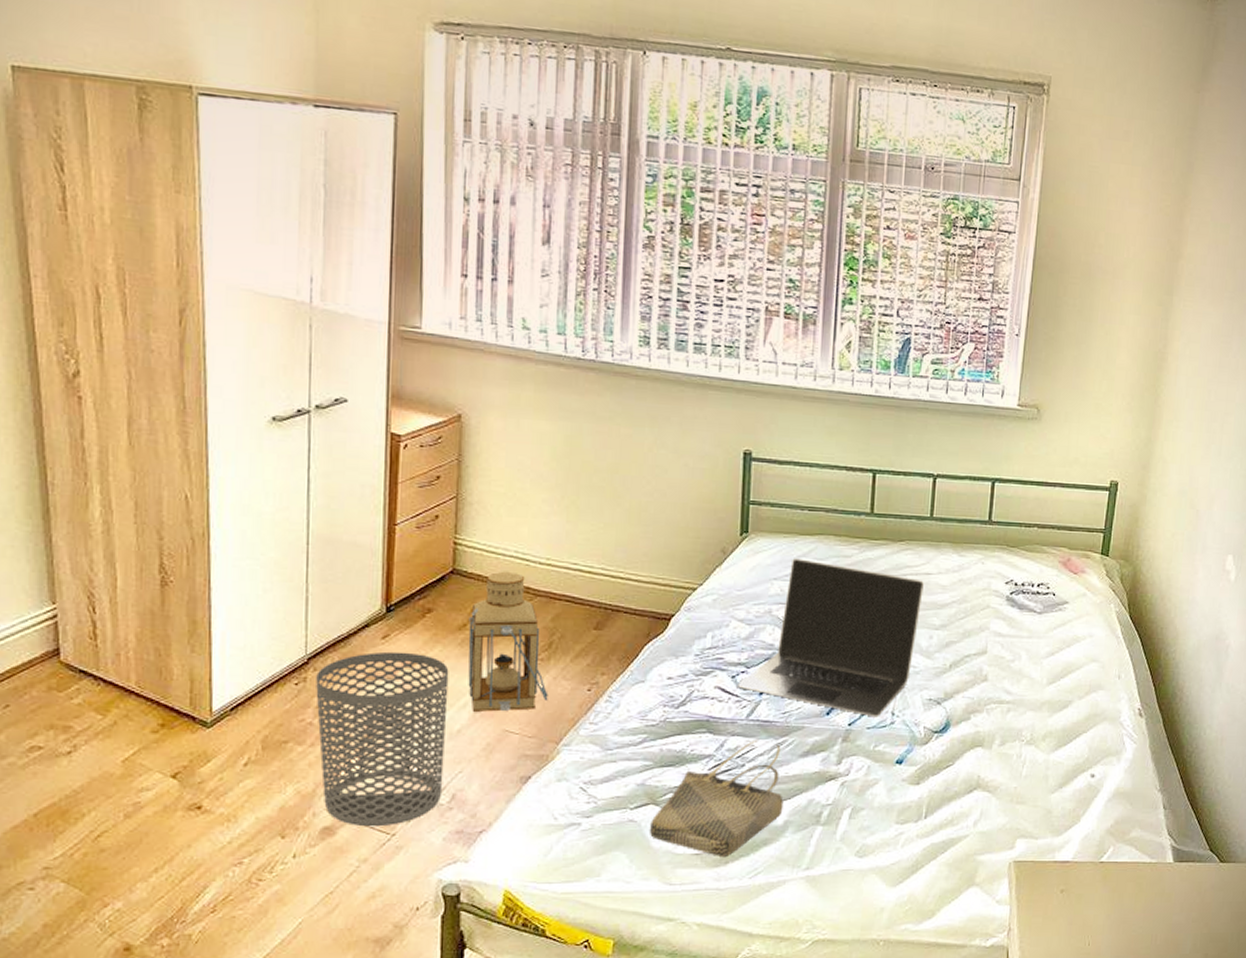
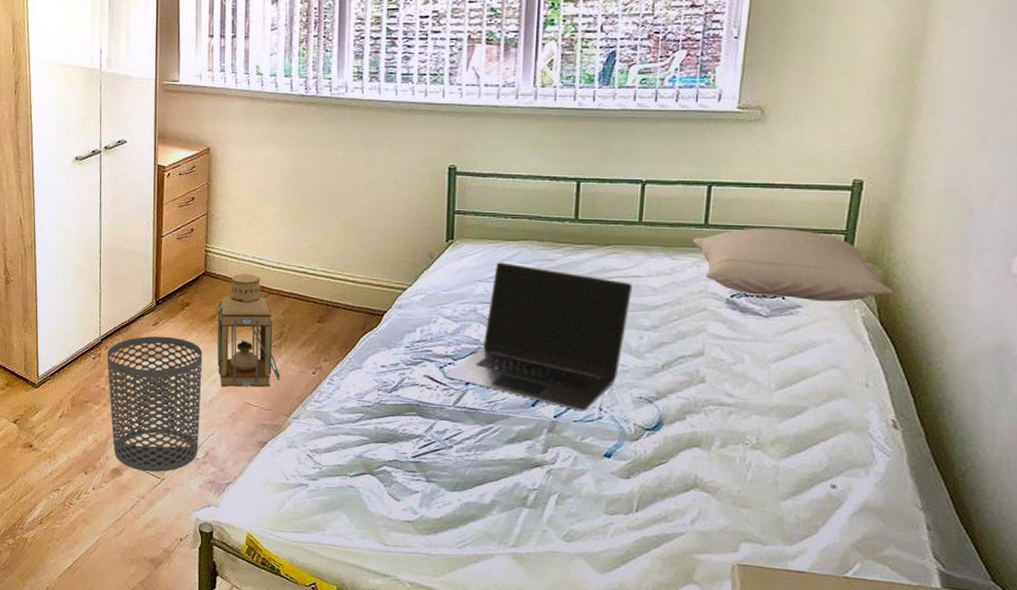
tote bag: present [650,739,783,858] -> none [367,424,490,527]
pillow: none [977,525,1141,598] -> present [692,227,894,302]

